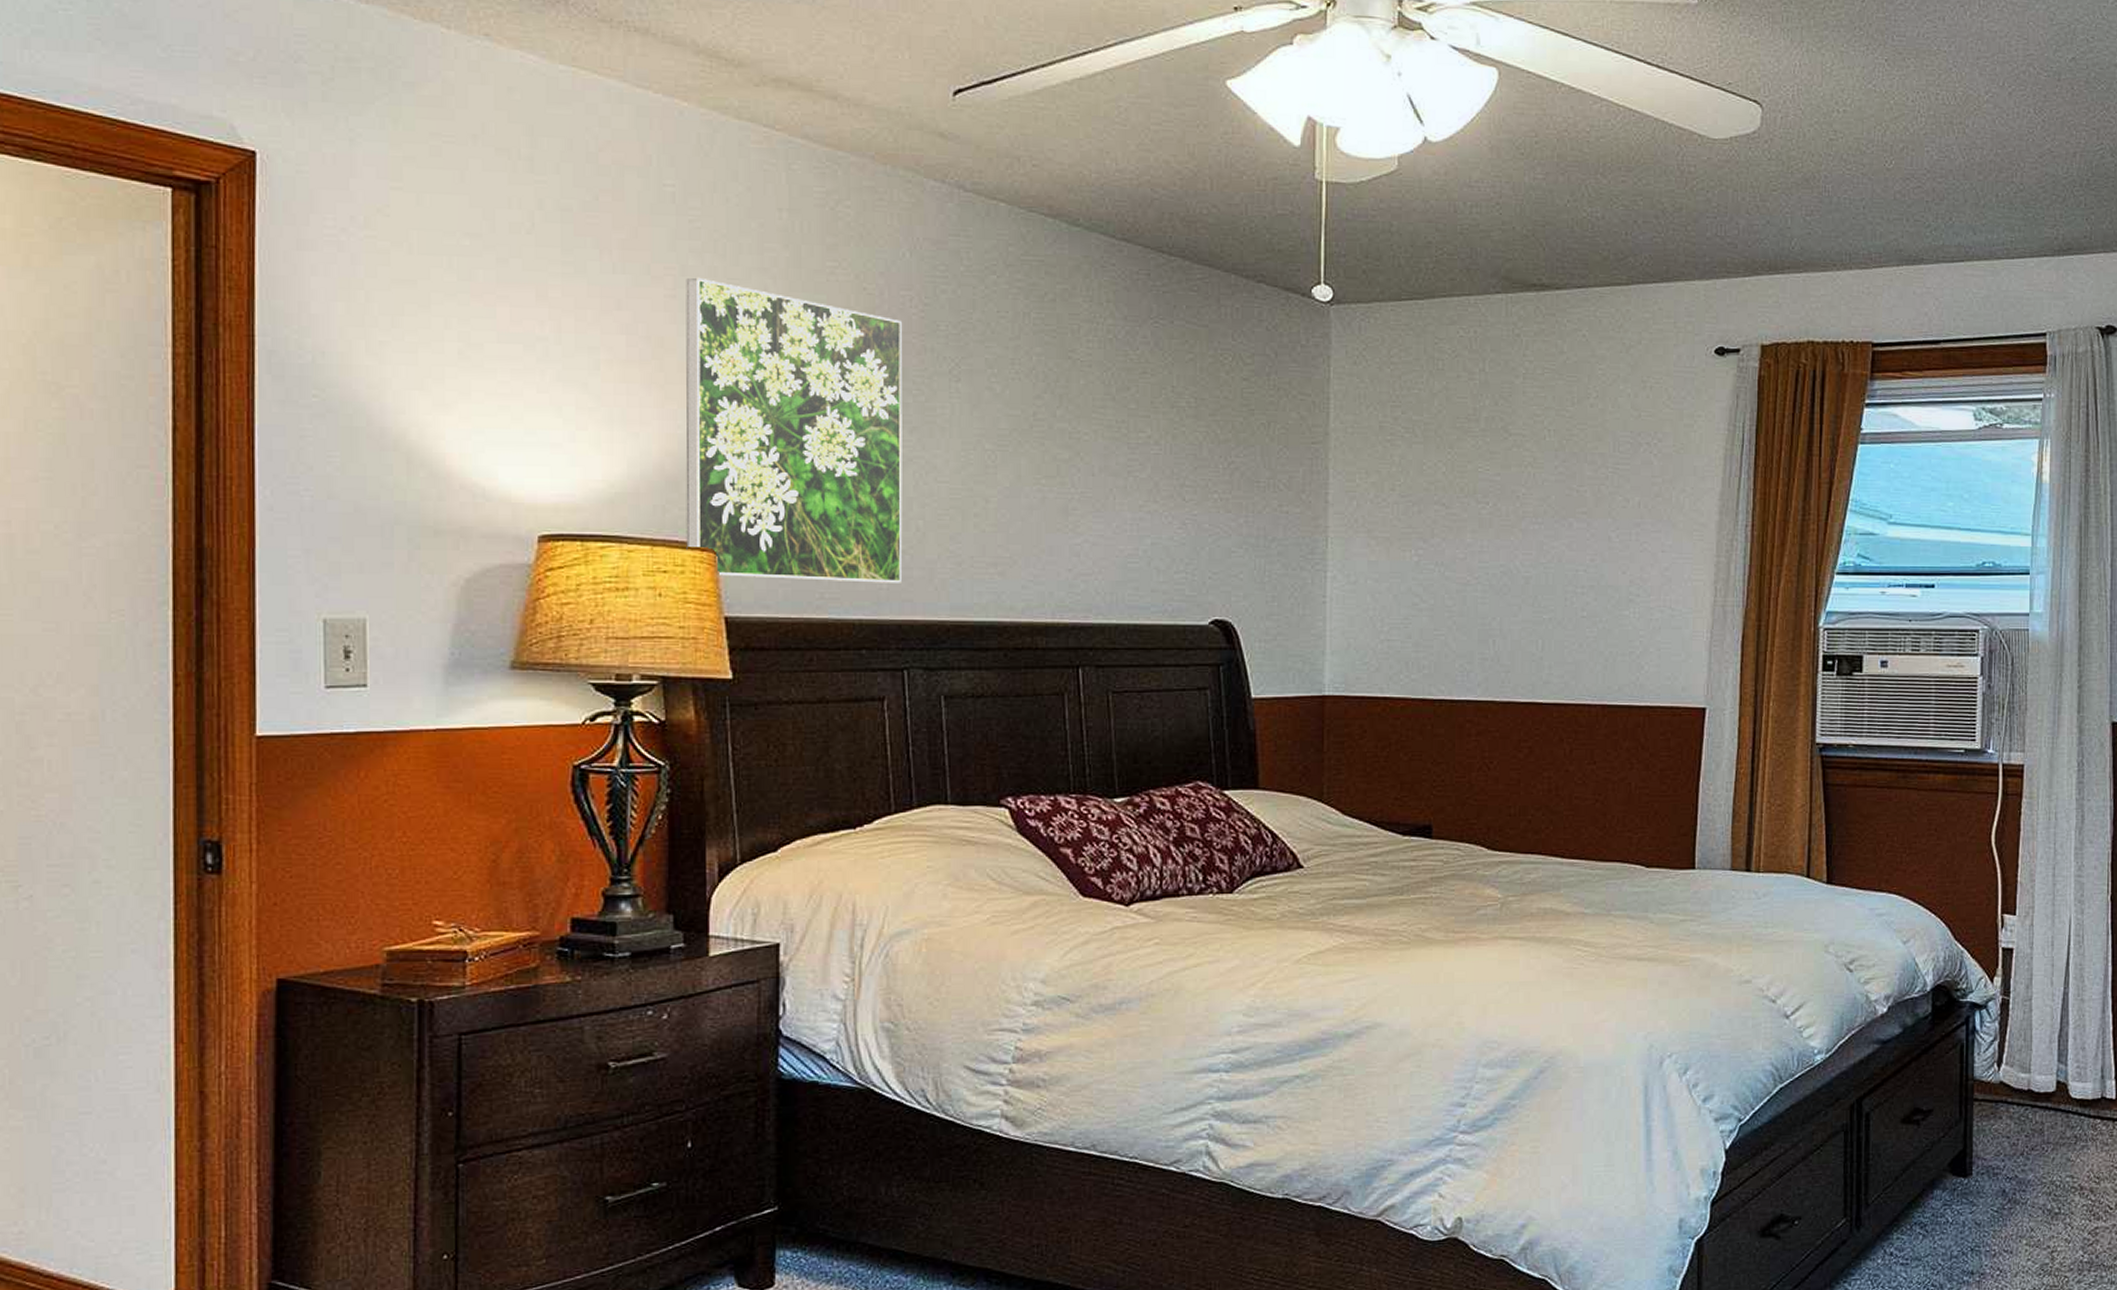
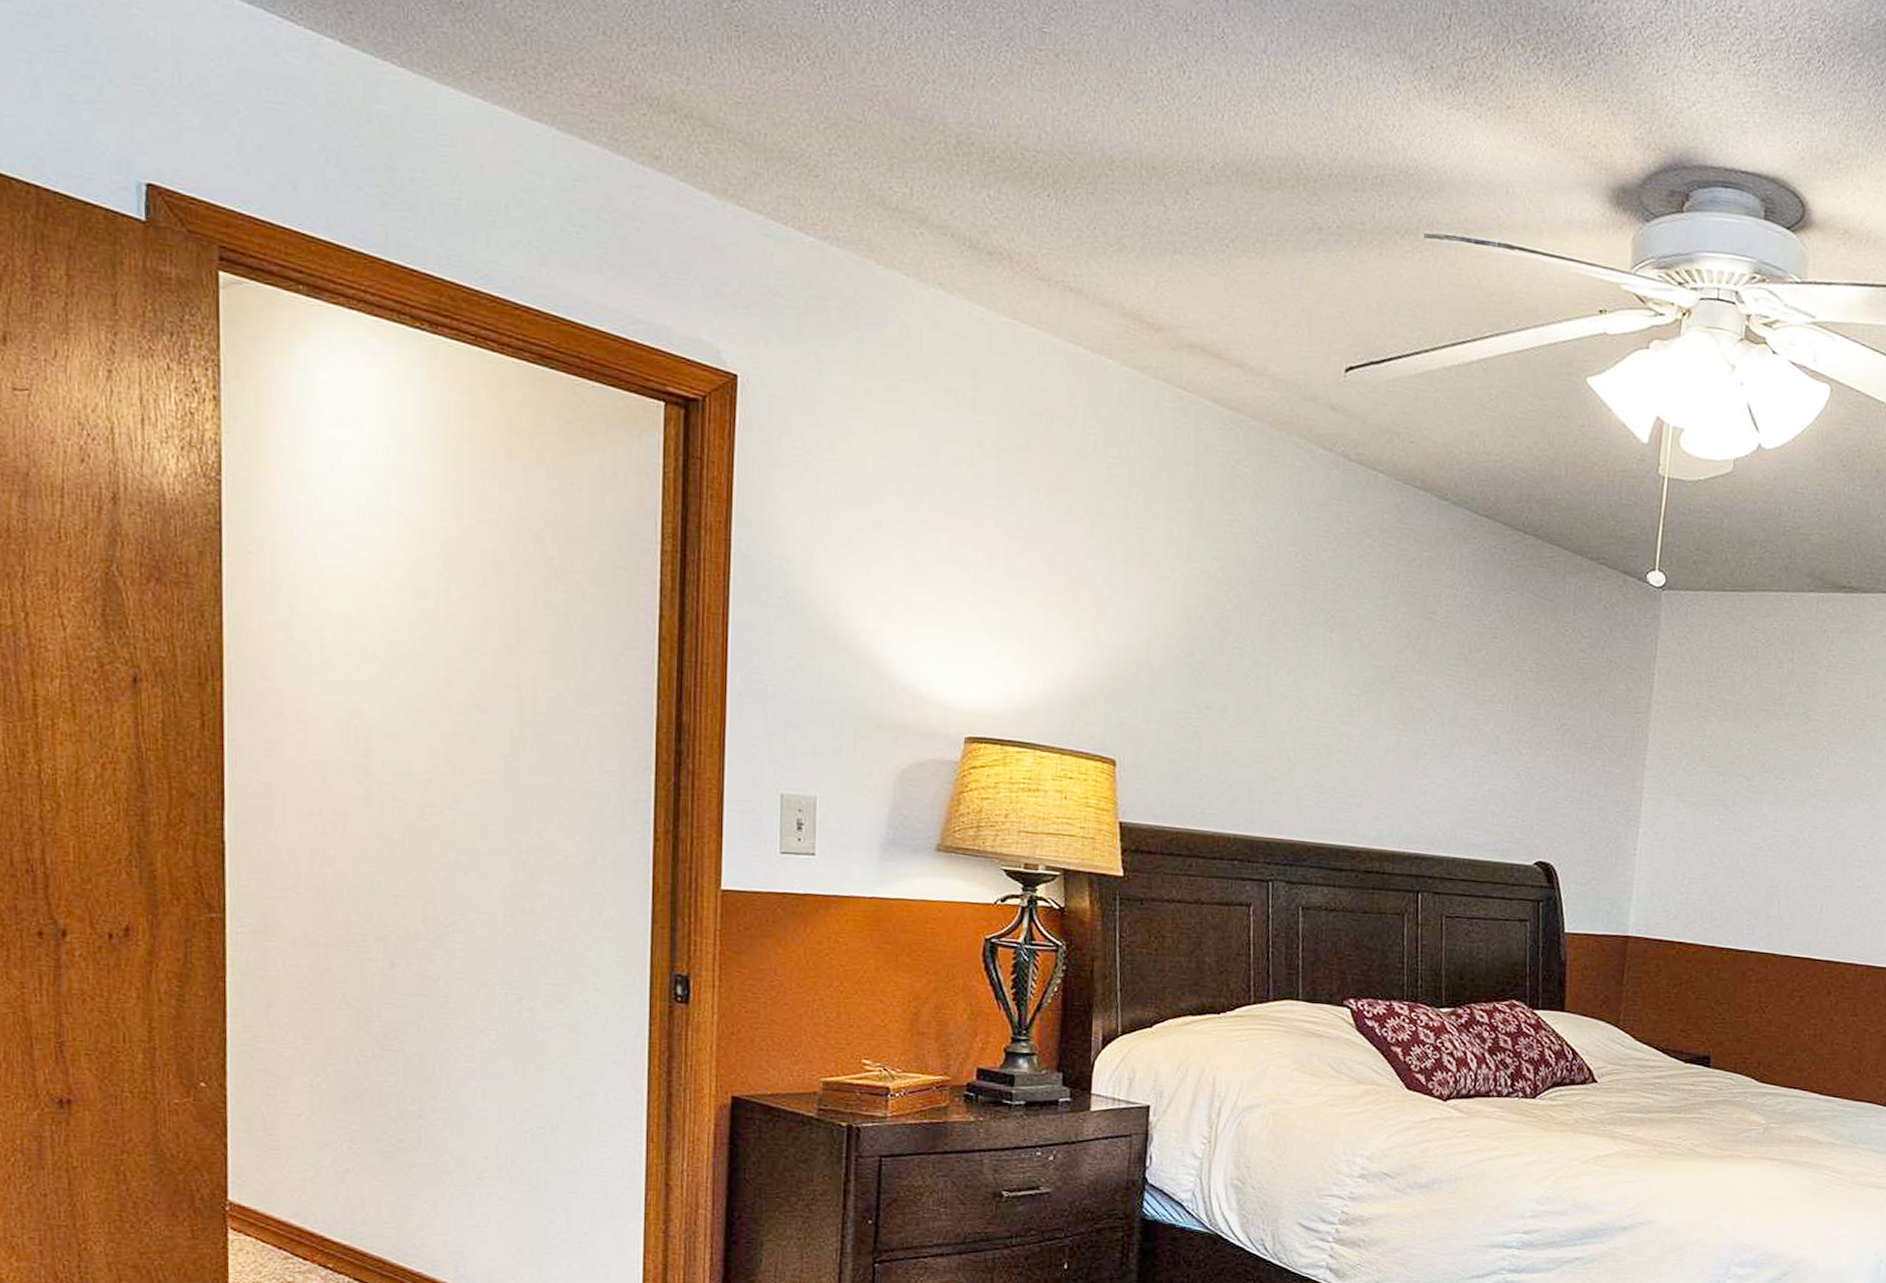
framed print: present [686,277,903,583] -> none [1090,519,1287,806]

